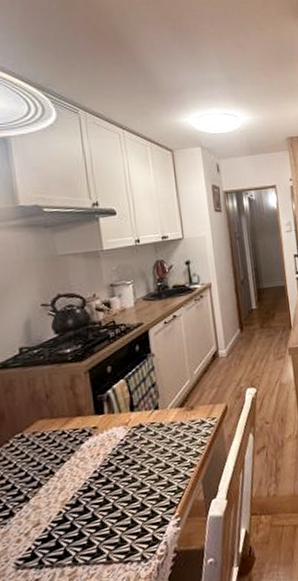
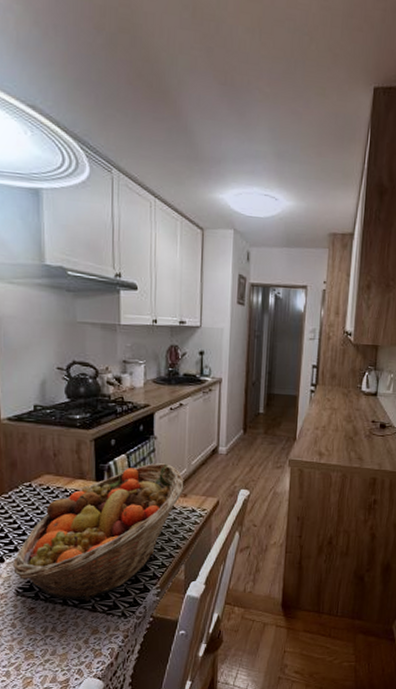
fruit basket: none [8,378,190,560] -> present [12,462,184,602]

